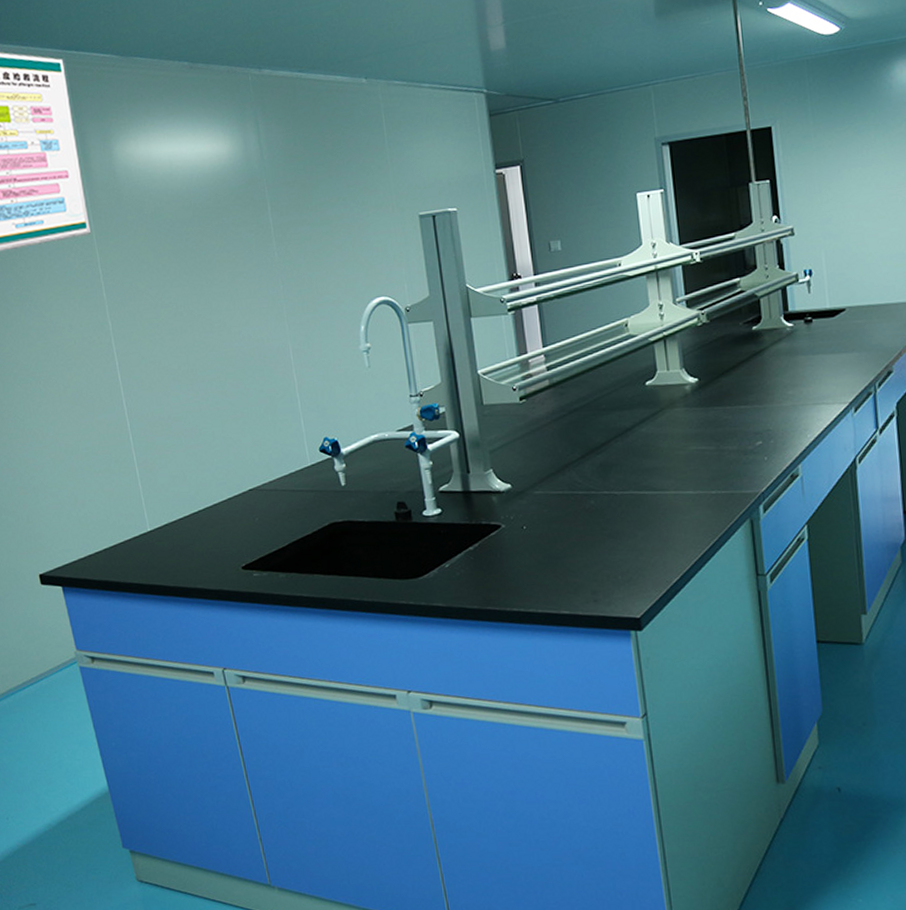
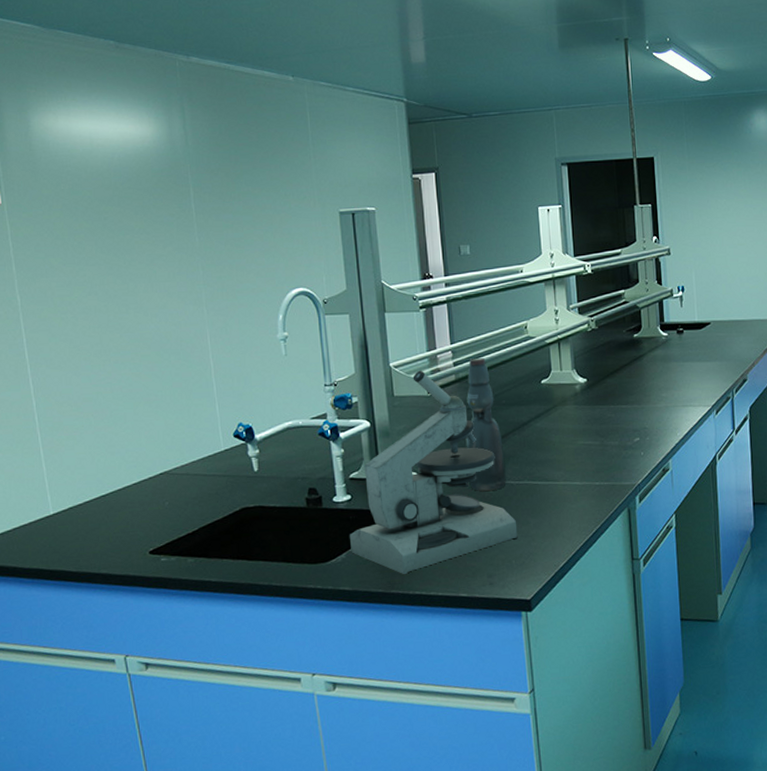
microscope: none [440,376,624,591] -> present [349,370,518,575]
bottle: none [562,360,609,503] -> present [465,357,506,492]

